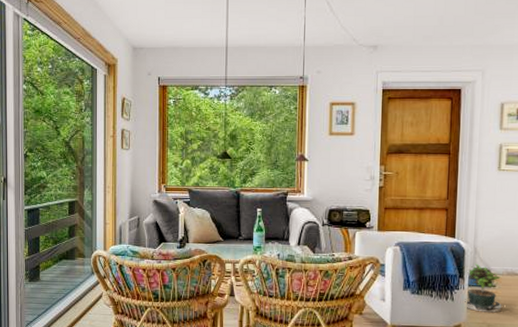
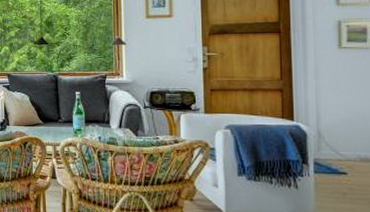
potted plant: present [465,263,502,313] -> none [311,147,358,203]

